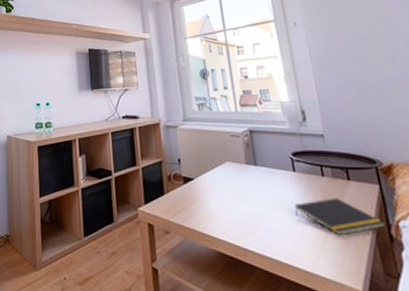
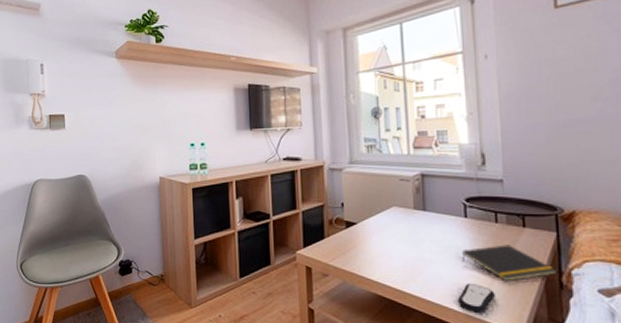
remote control: none [295,237,331,270] -> present [457,283,495,314]

